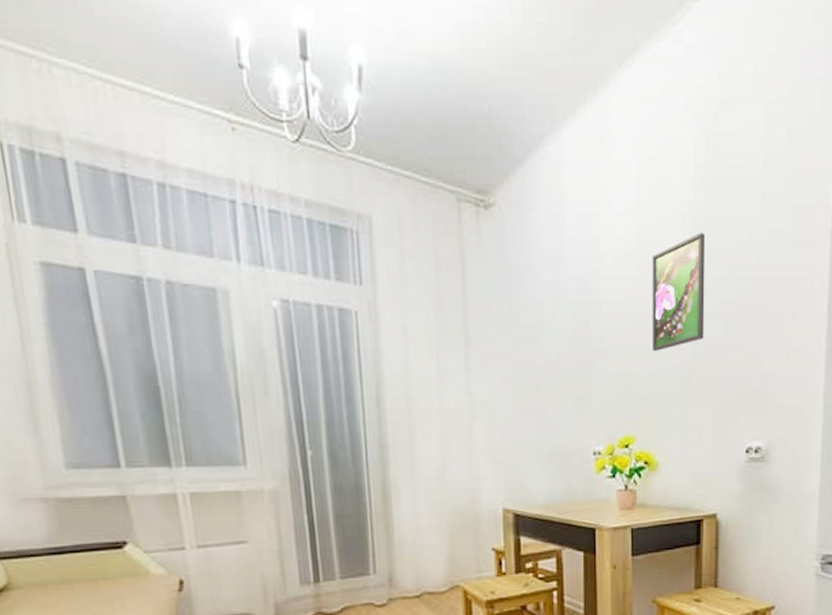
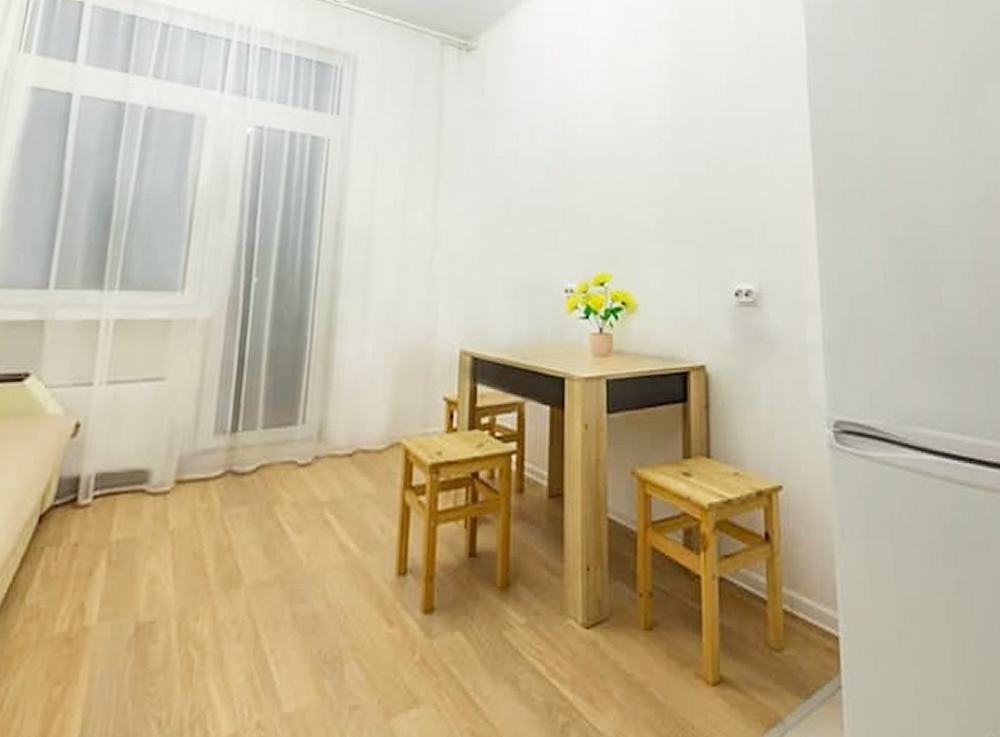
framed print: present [651,233,706,351] -> none [628,77,684,186]

